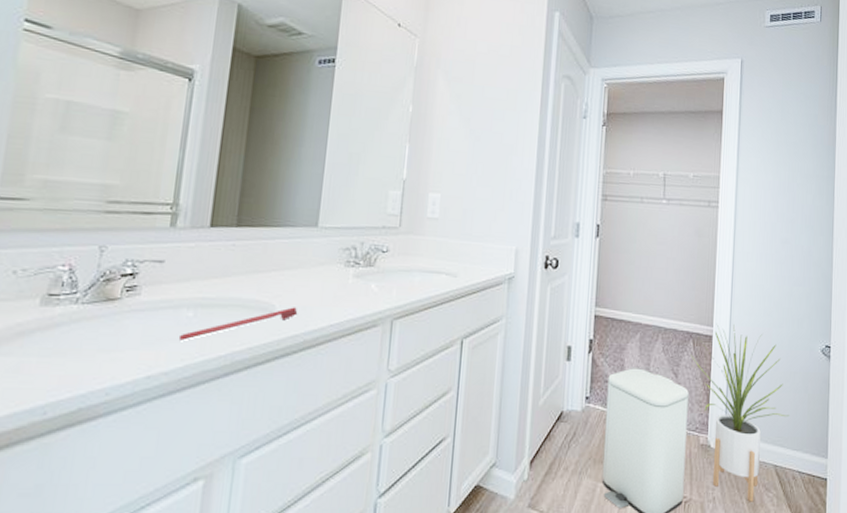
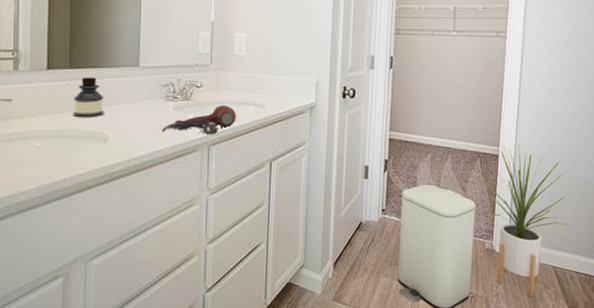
toothbrush: present [178,307,298,341] -> none [30,136,128,166]
ink bottle: none [236,237,275,285] -> present [73,77,104,118]
hair dryer: none [339,273,425,307] -> present [162,105,236,135]

